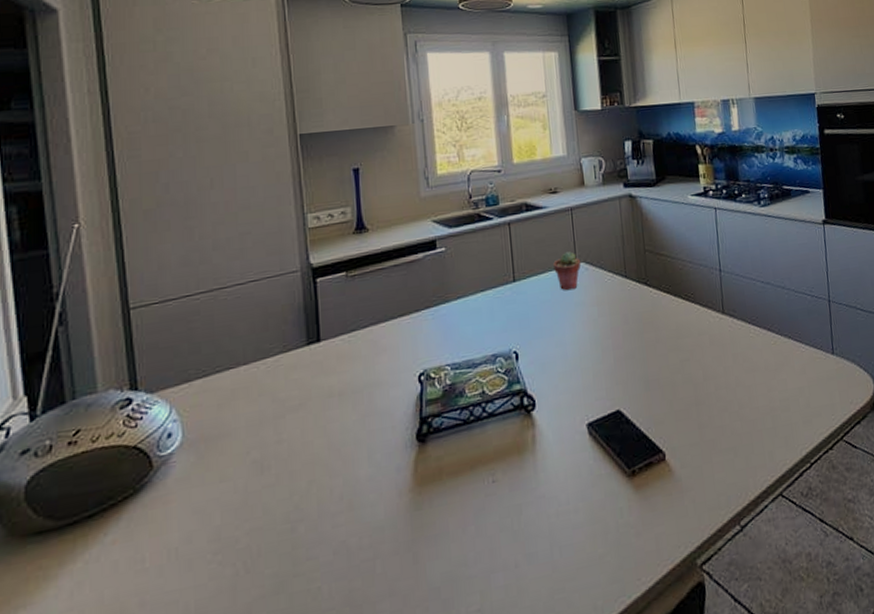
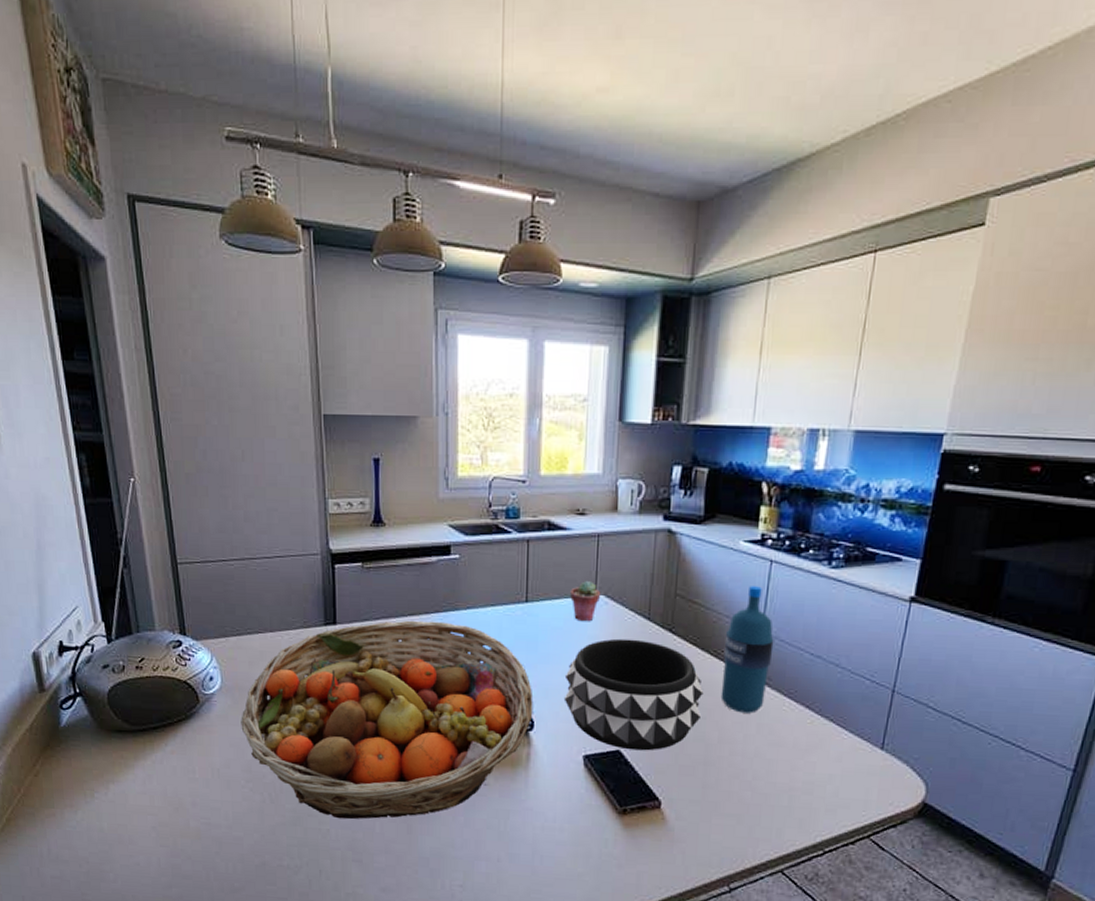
fruit basket: none [207,315,533,570] -> present [241,620,534,820]
decorative bowl: none [558,297,685,408] -> present [563,638,704,751]
water bottle: none [692,231,734,348] -> present [720,586,774,713]

